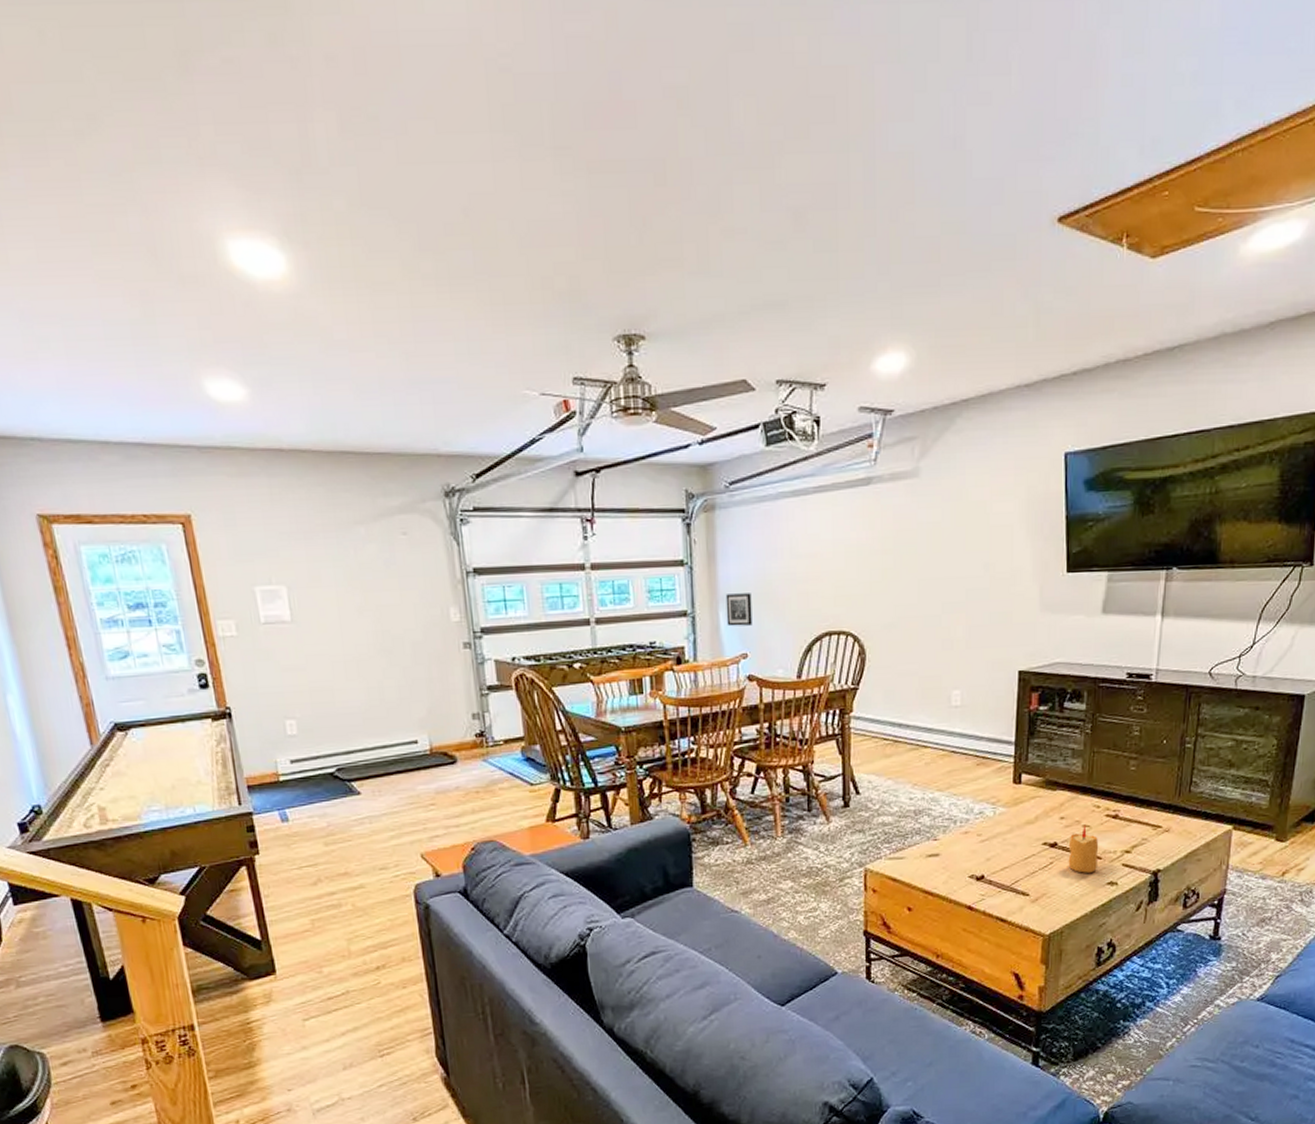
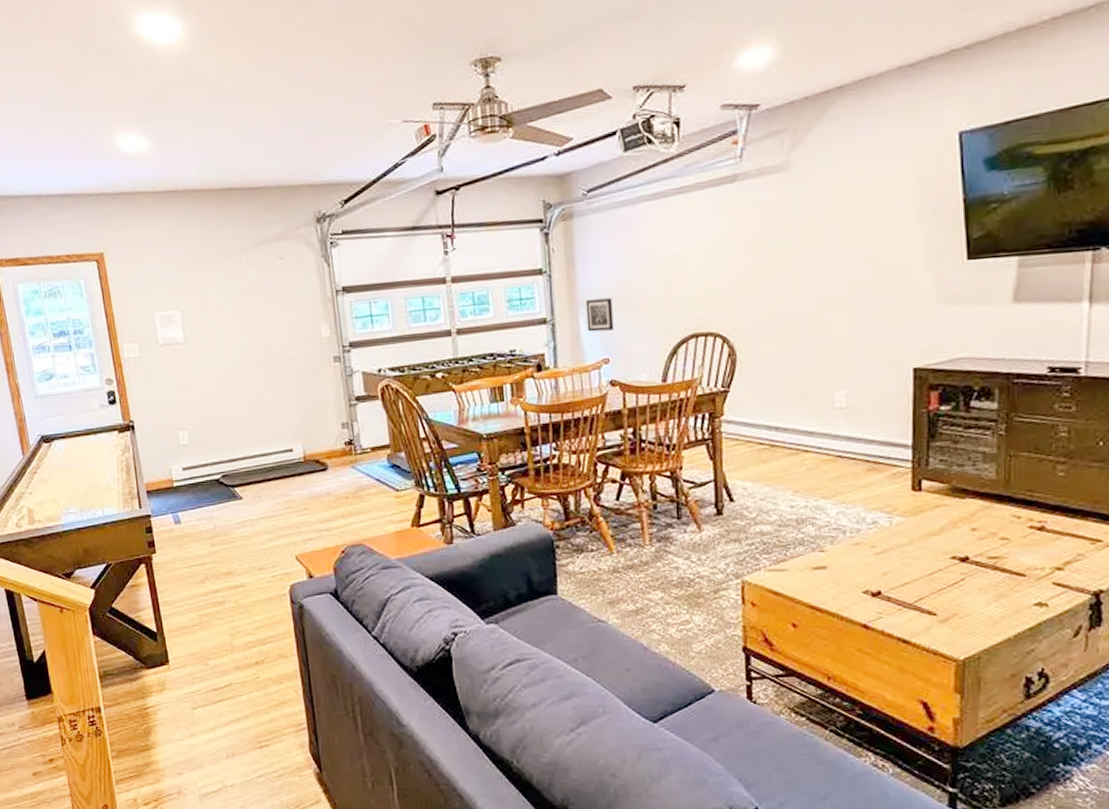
candle: present [1068,824,1099,873] -> none [983,537,1022,592]

